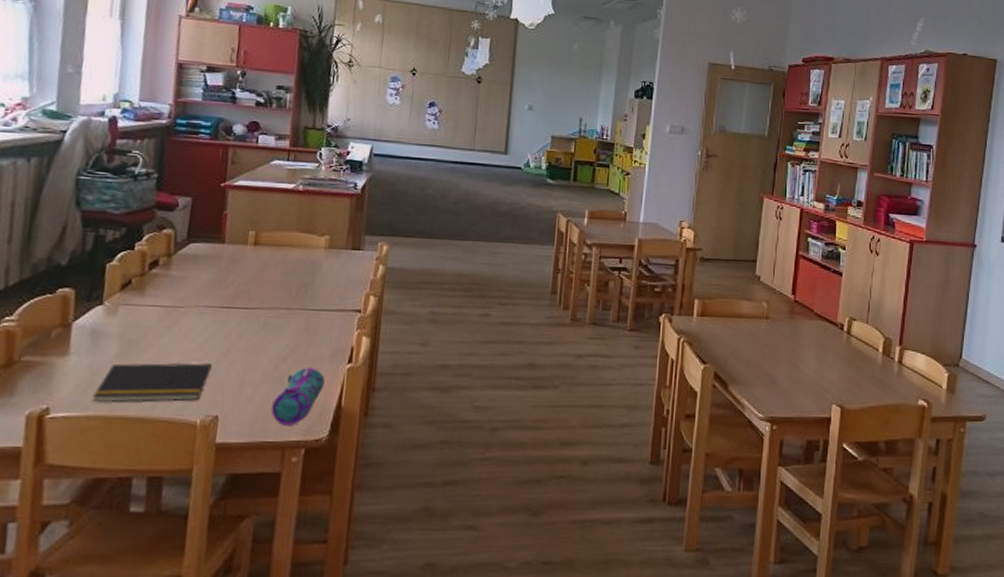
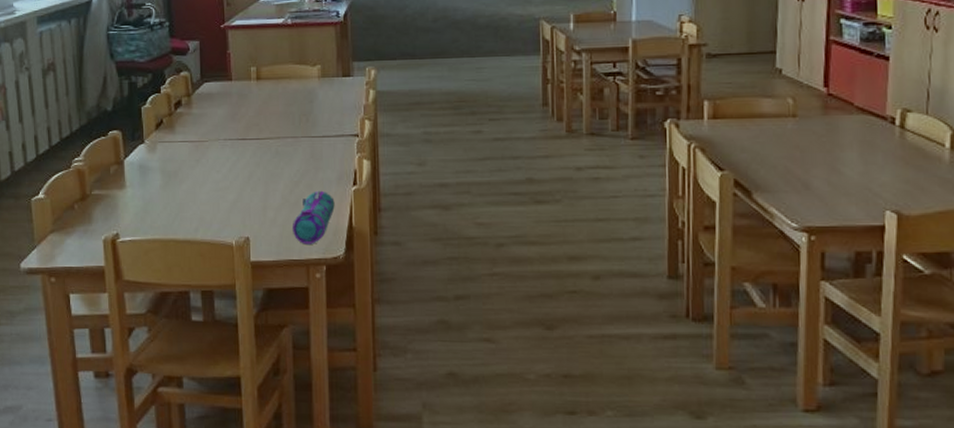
notepad: present [92,363,212,403] -> none [149,190,238,228]

